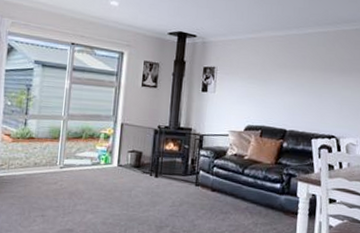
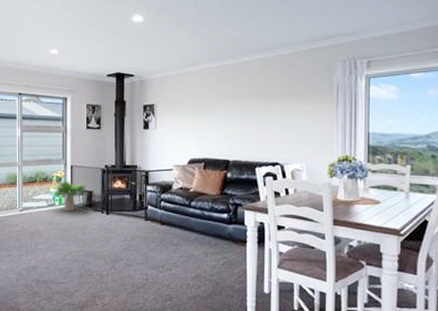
potted plant: none [95,138,137,172] -> present [50,180,87,212]

